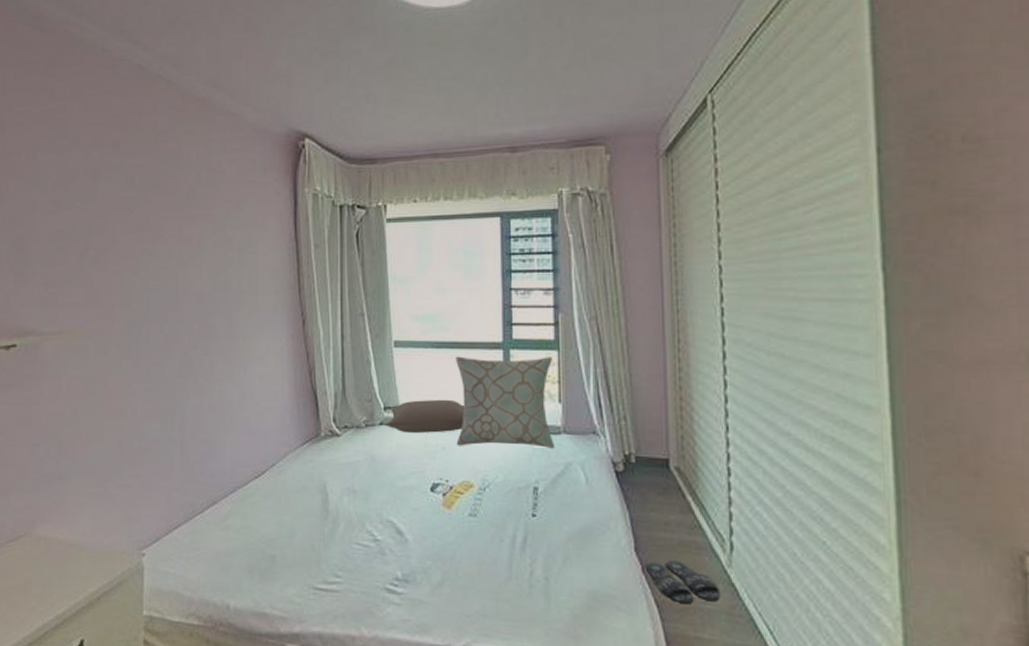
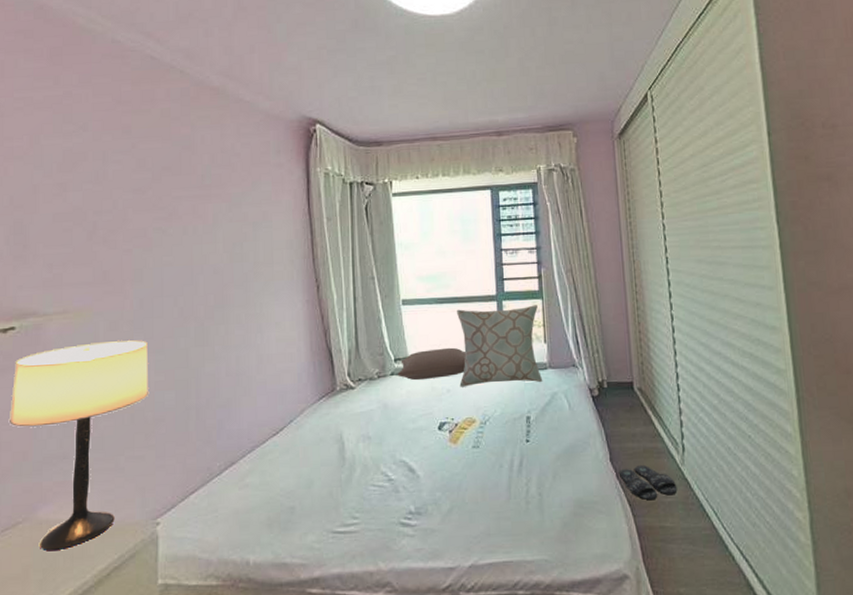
table lamp: none [12,365,135,568] -> present [10,340,148,550]

